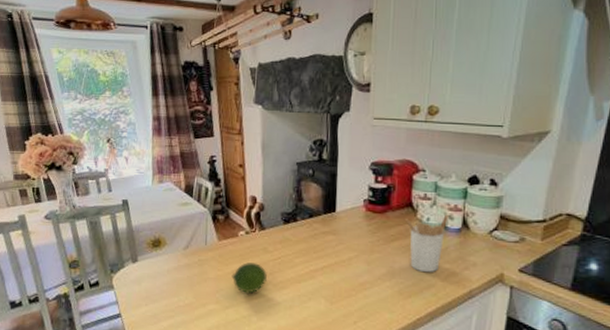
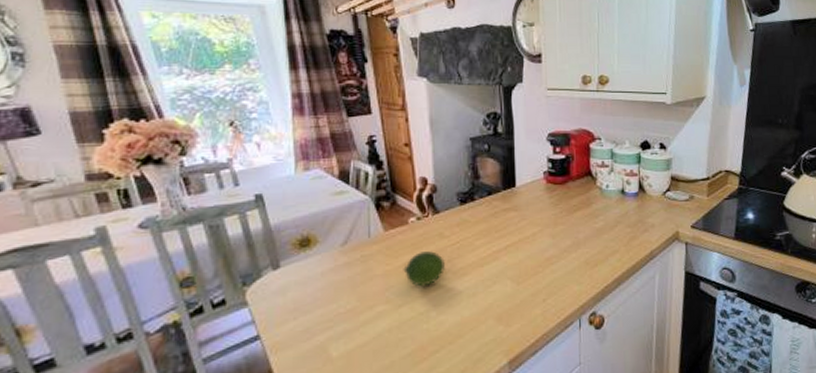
utensil holder: present [404,214,449,273] -> none [585,179,626,240]

